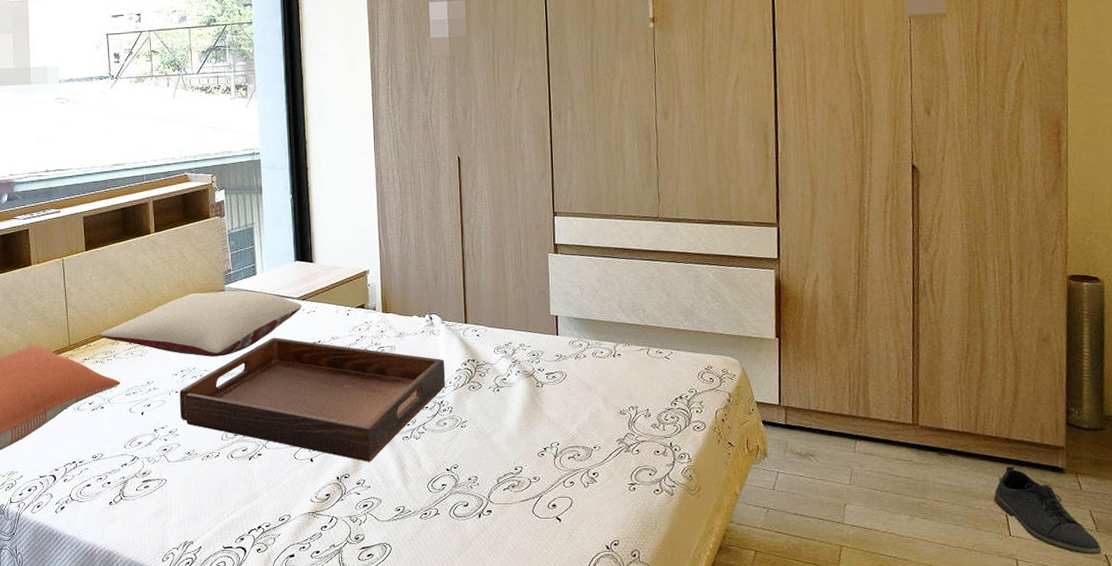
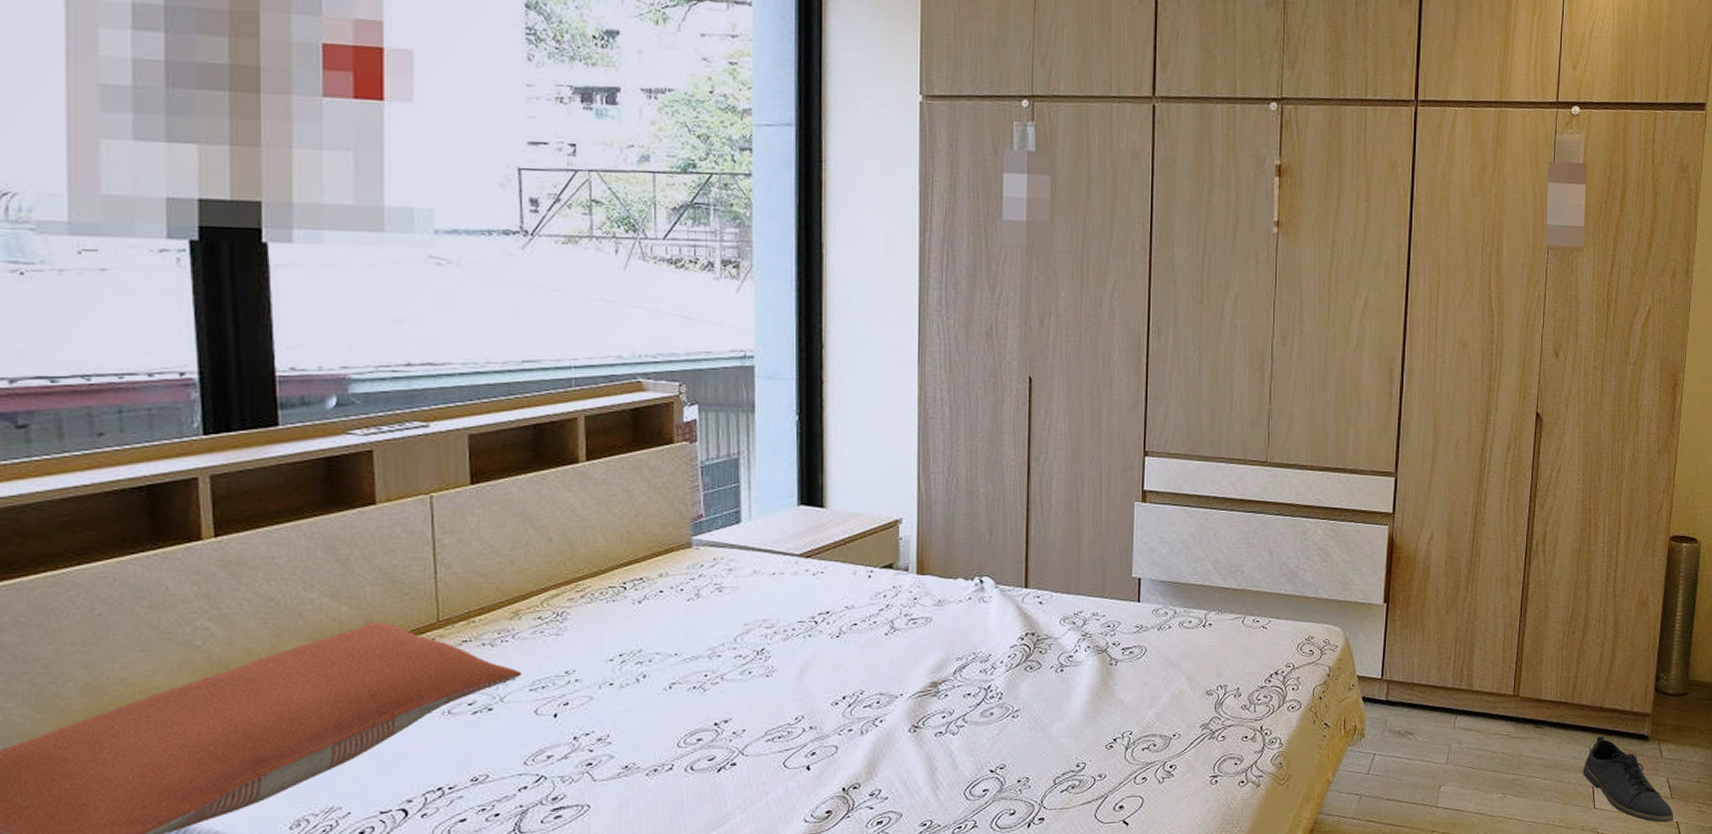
pillow: present [99,290,302,357] -> none [489,543,805,635]
serving tray: present [180,337,446,462] -> none [616,607,996,767]

